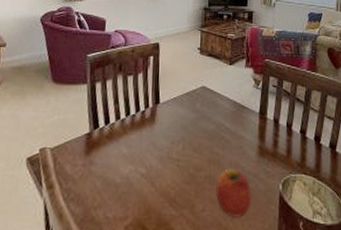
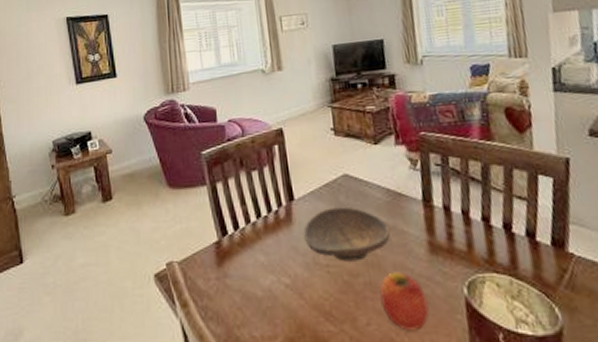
decorative bowl: none [163,112,231,158] -> present [304,206,390,262]

